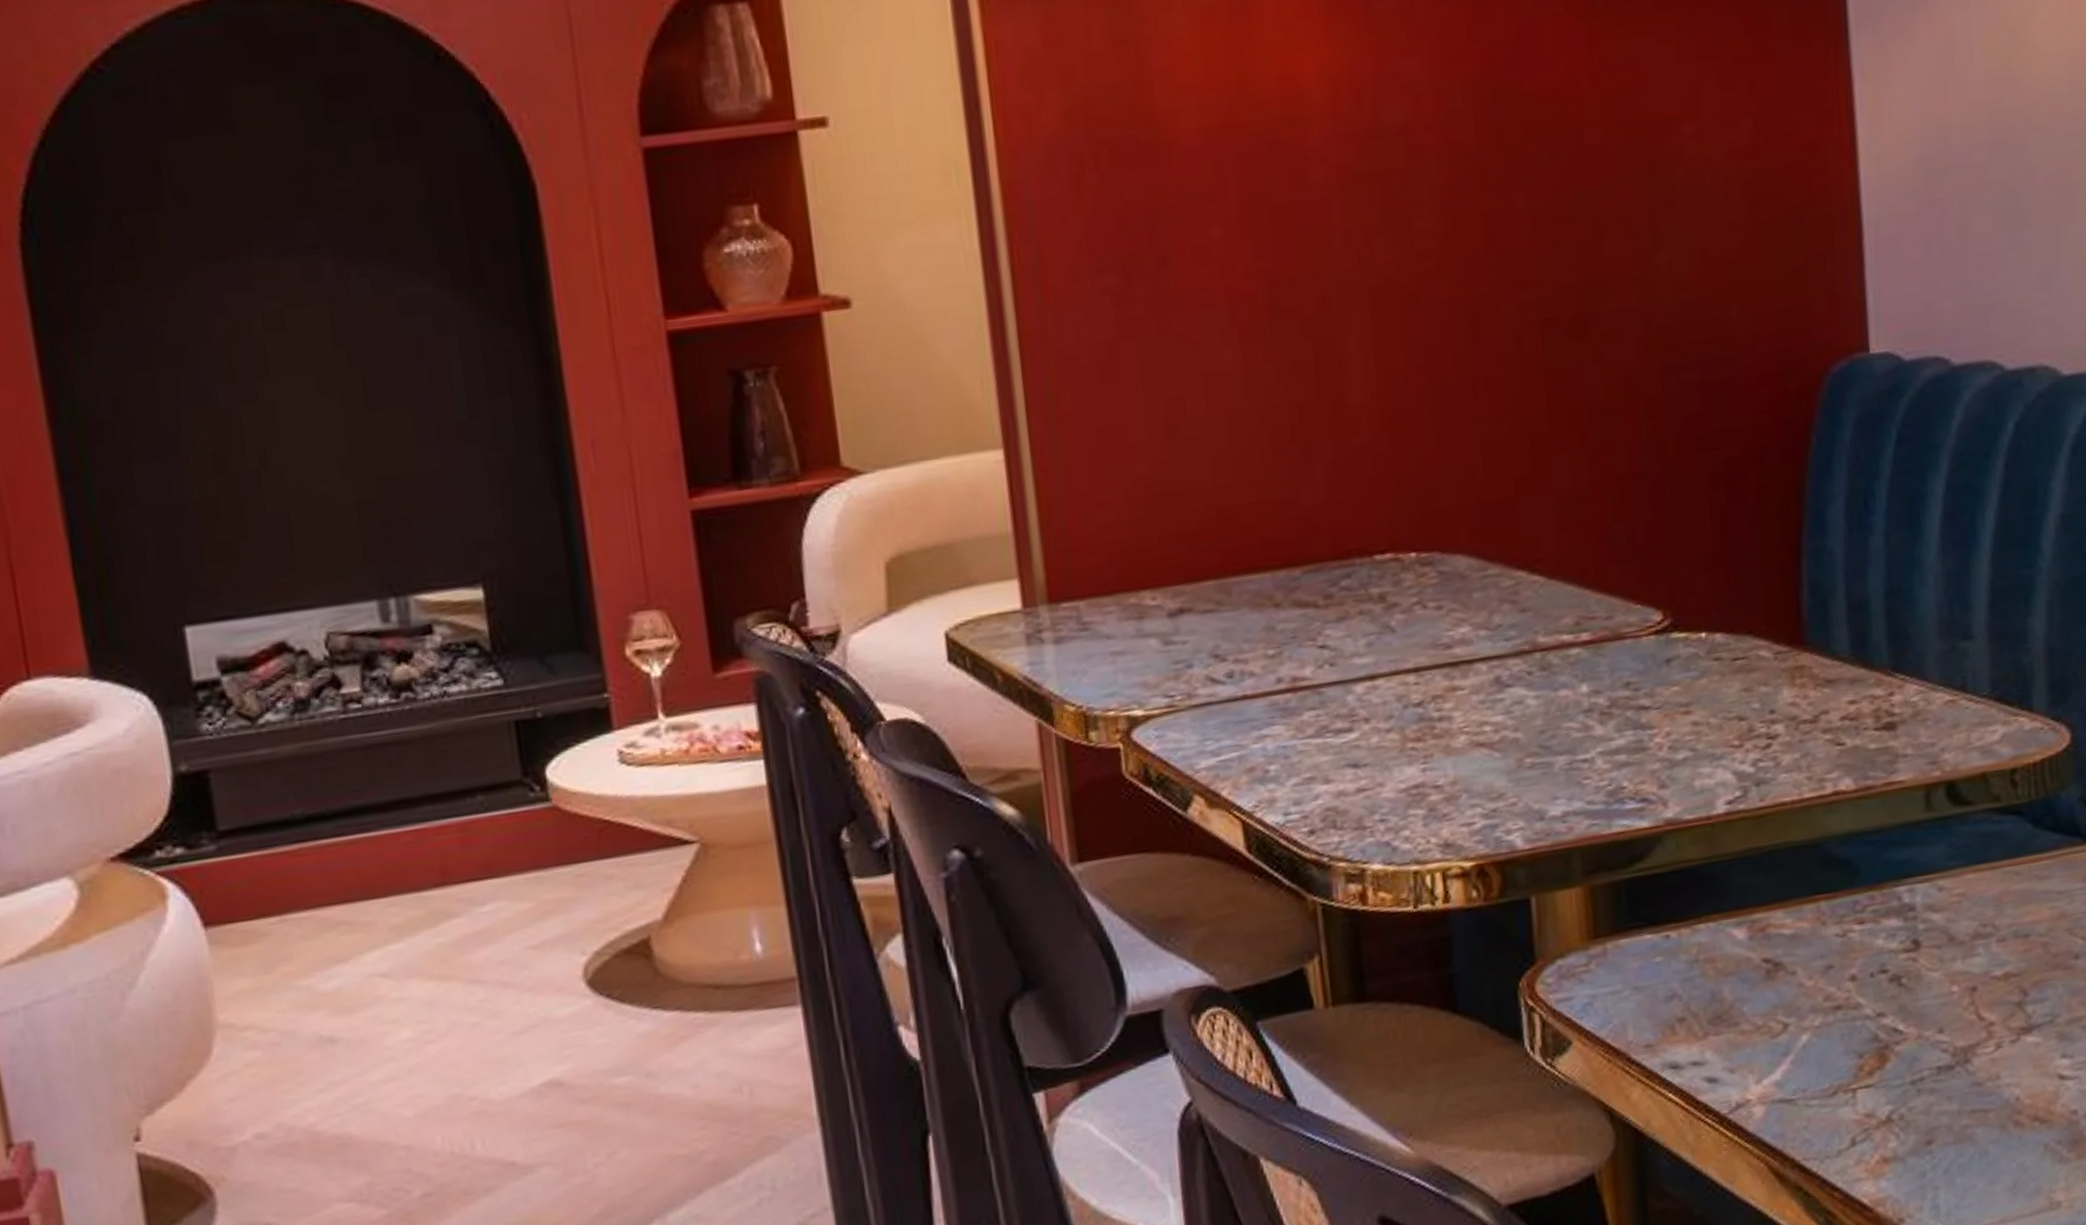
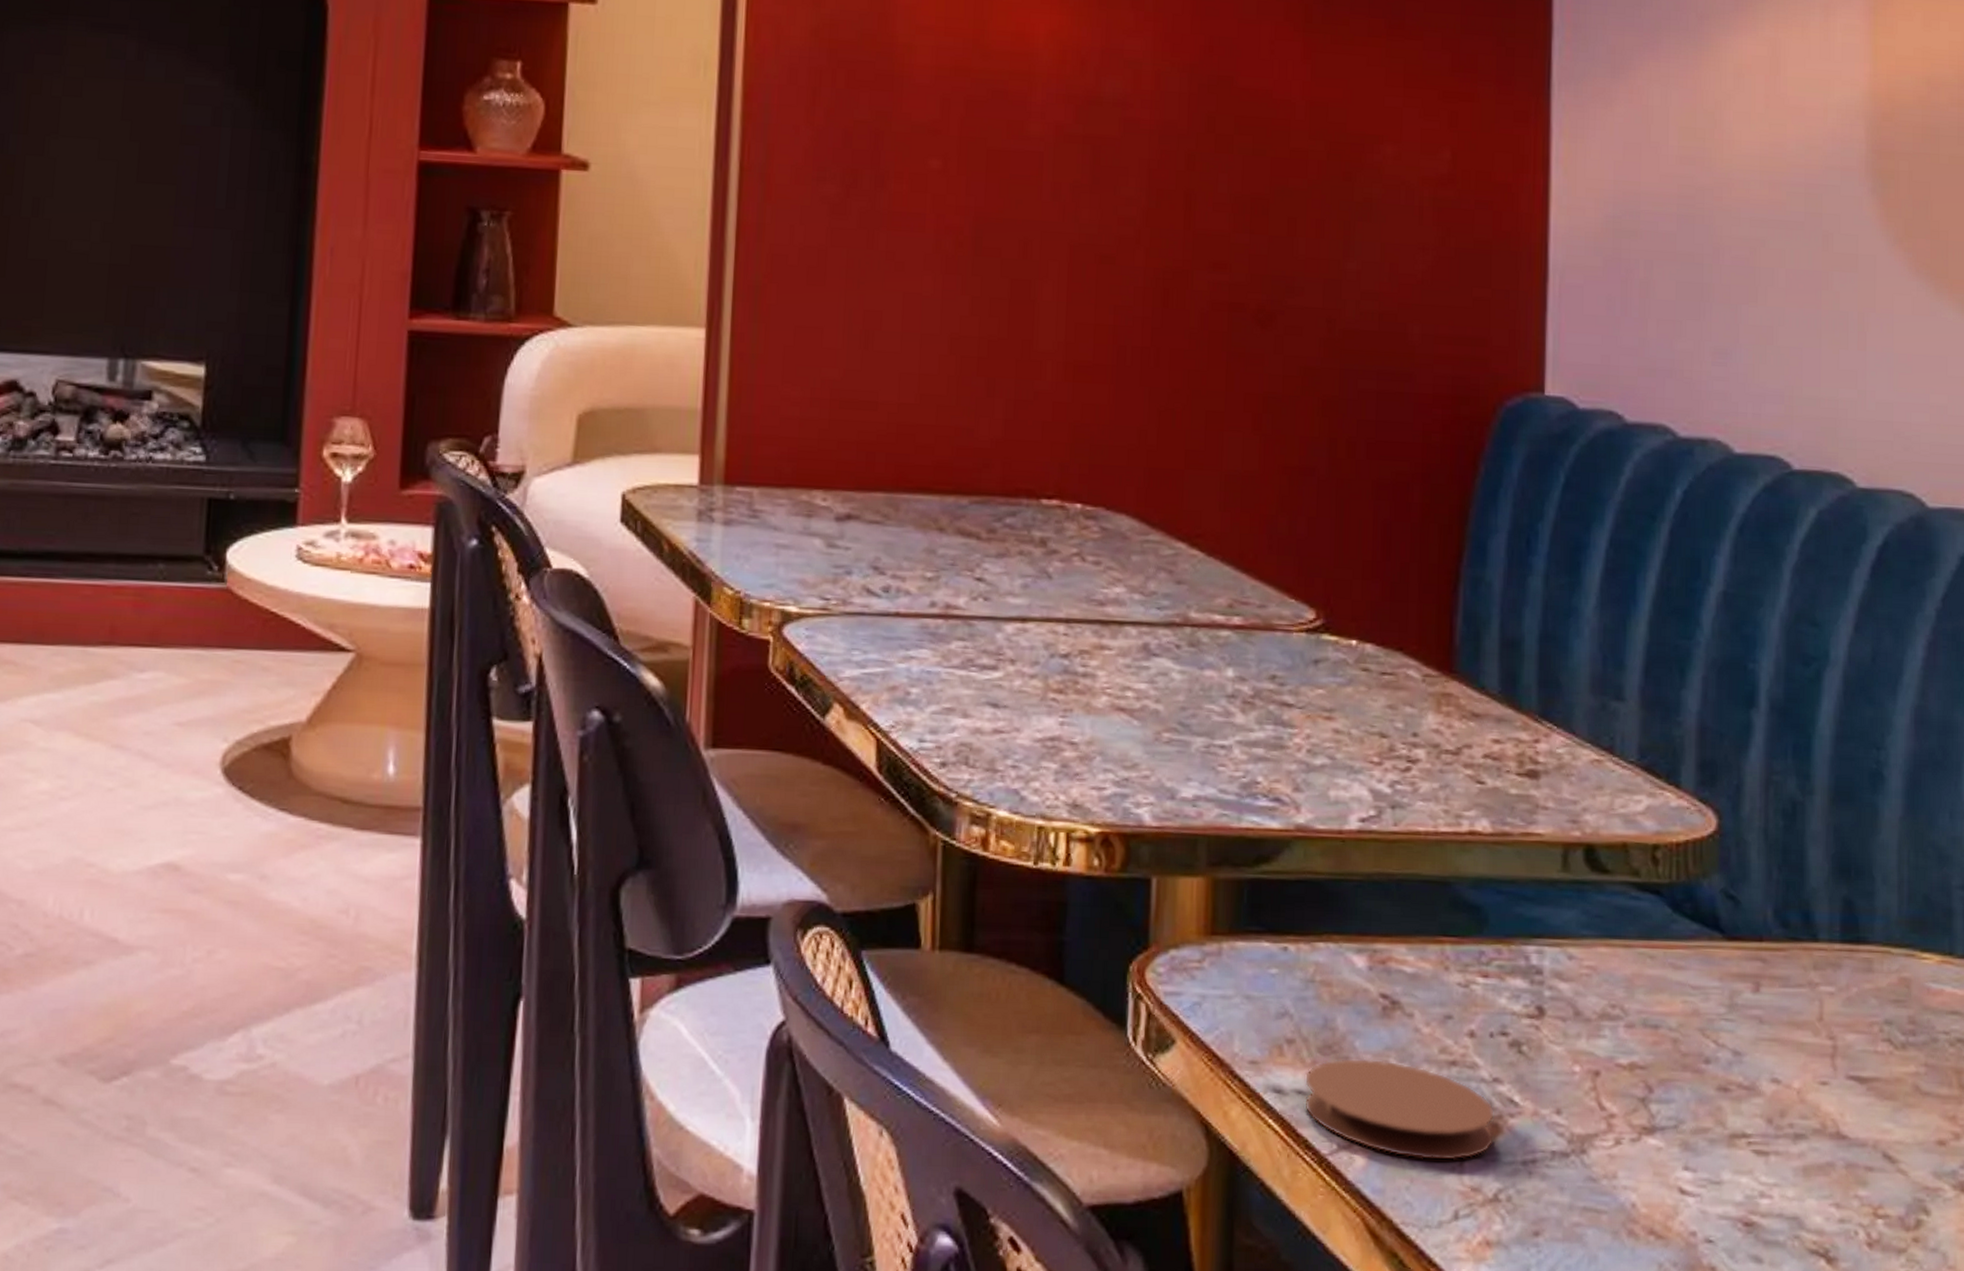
coaster: none [1698,1017,1883,1101] -> present [1304,1058,1495,1161]

